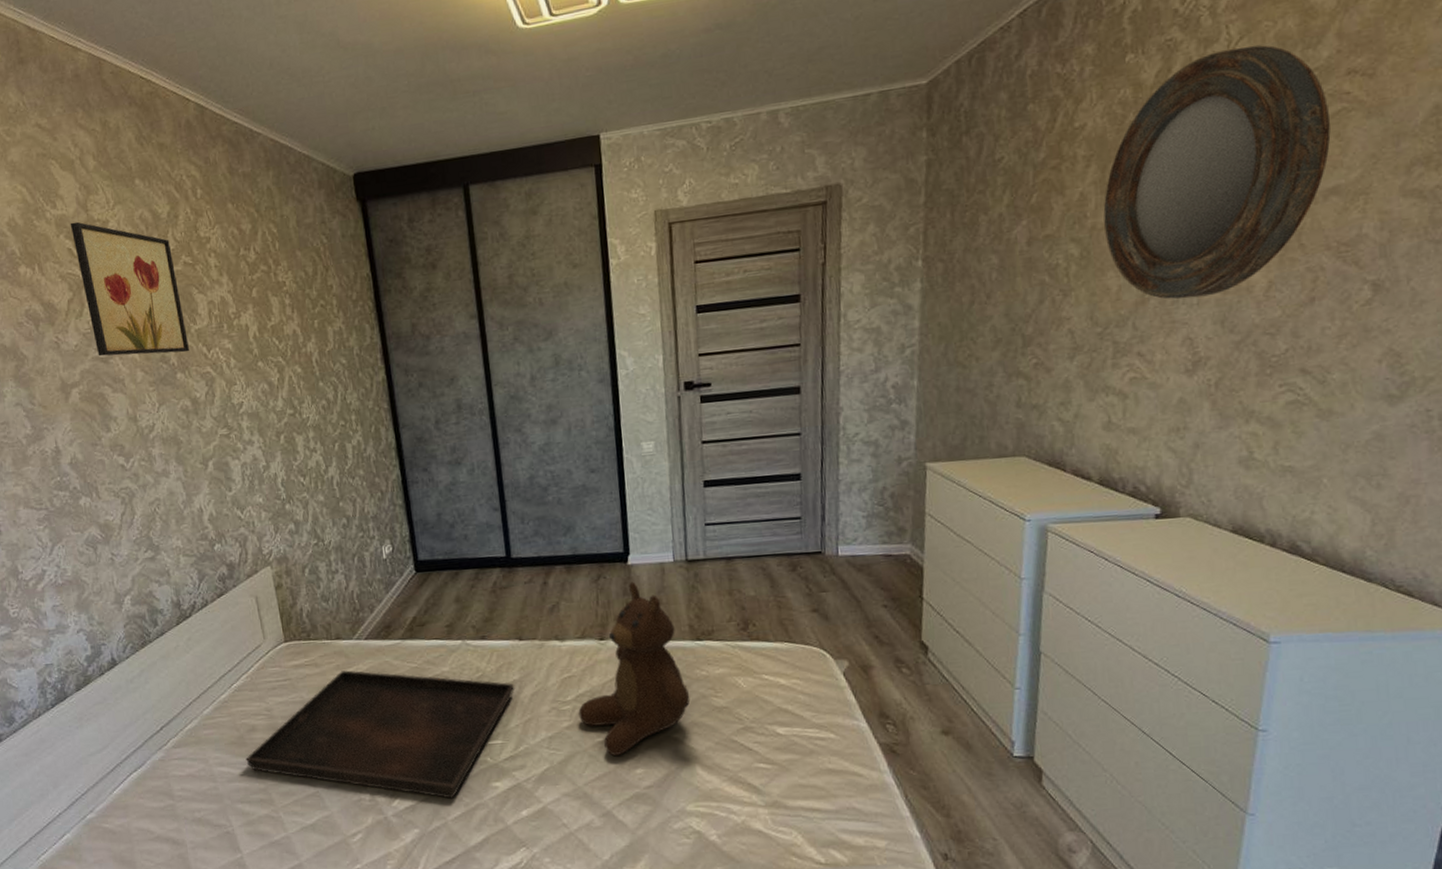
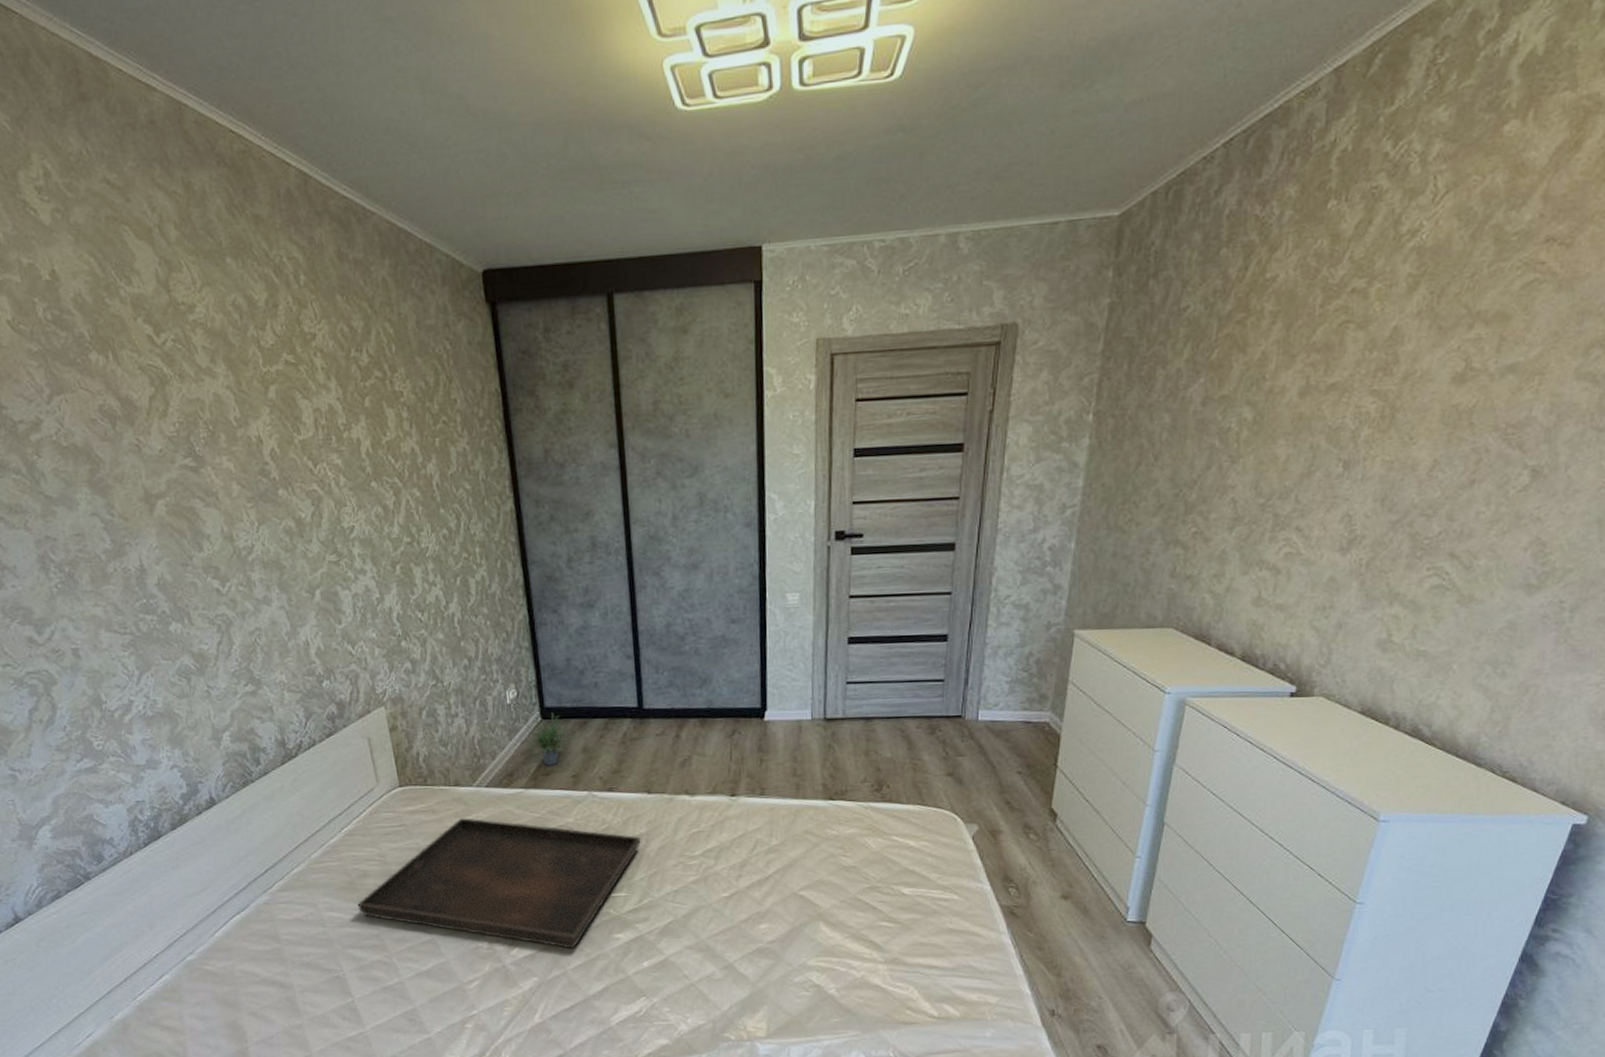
wall art: present [70,221,190,357] -> none [149,303,294,466]
potted plant: none [397,565,448,617] -> present [521,712,575,766]
teddy bear: present [578,582,690,757] -> none [705,738,819,912]
home mirror: present [1103,45,1331,299] -> none [1281,201,1522,474]

